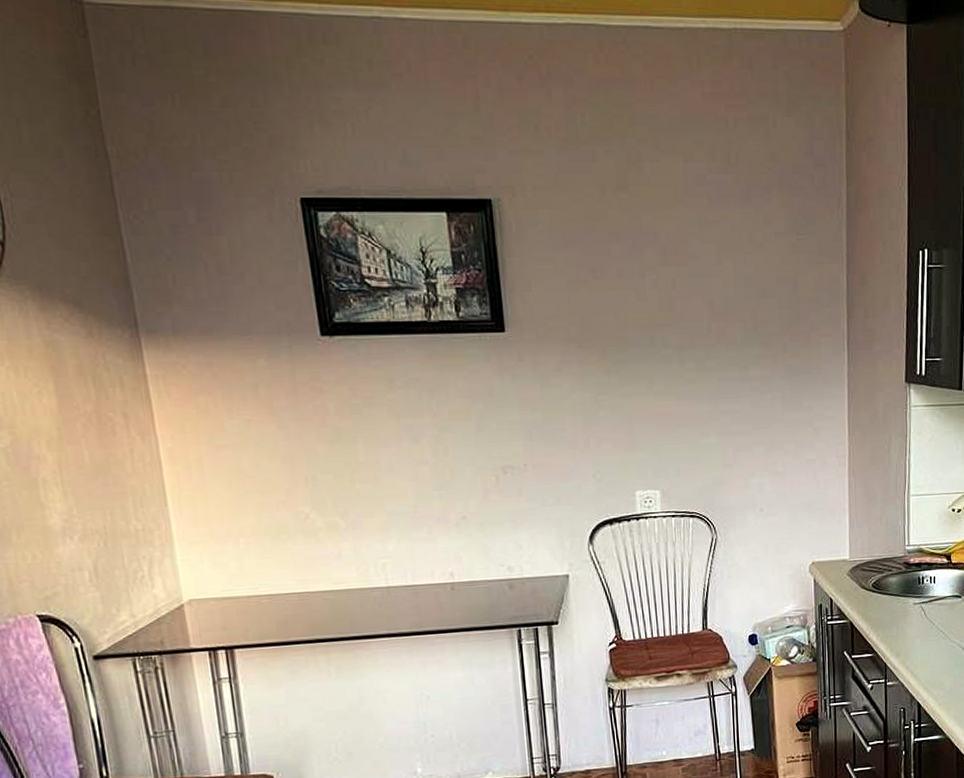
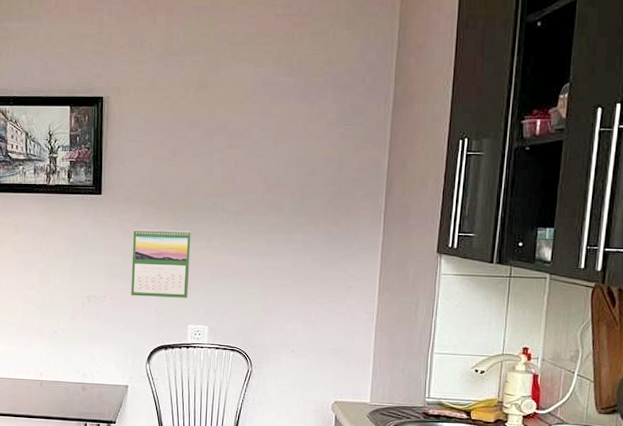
calendar: none [553,372,631,462] -> present [131,228,191,298]

